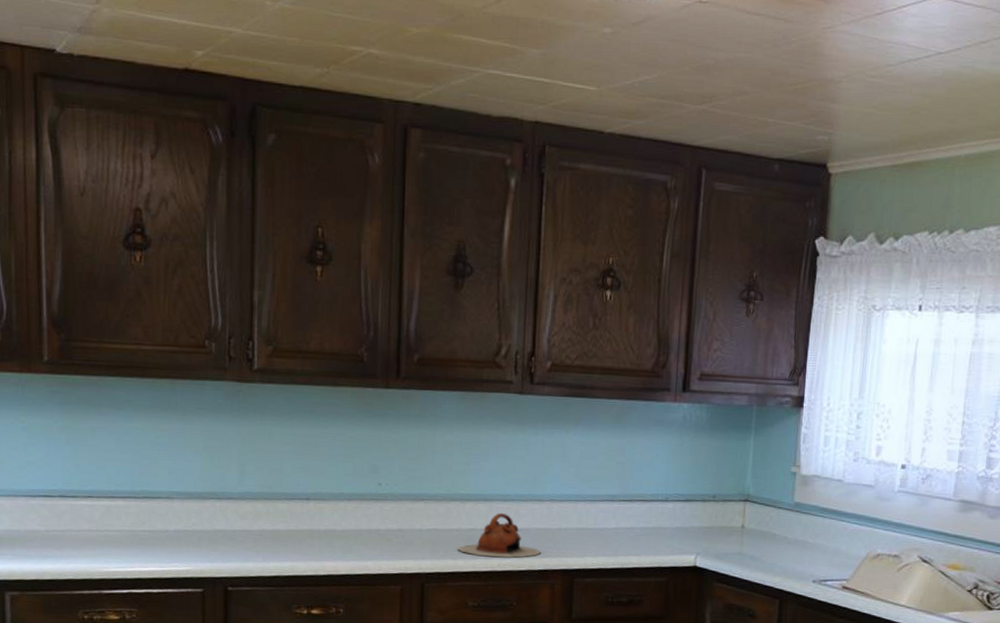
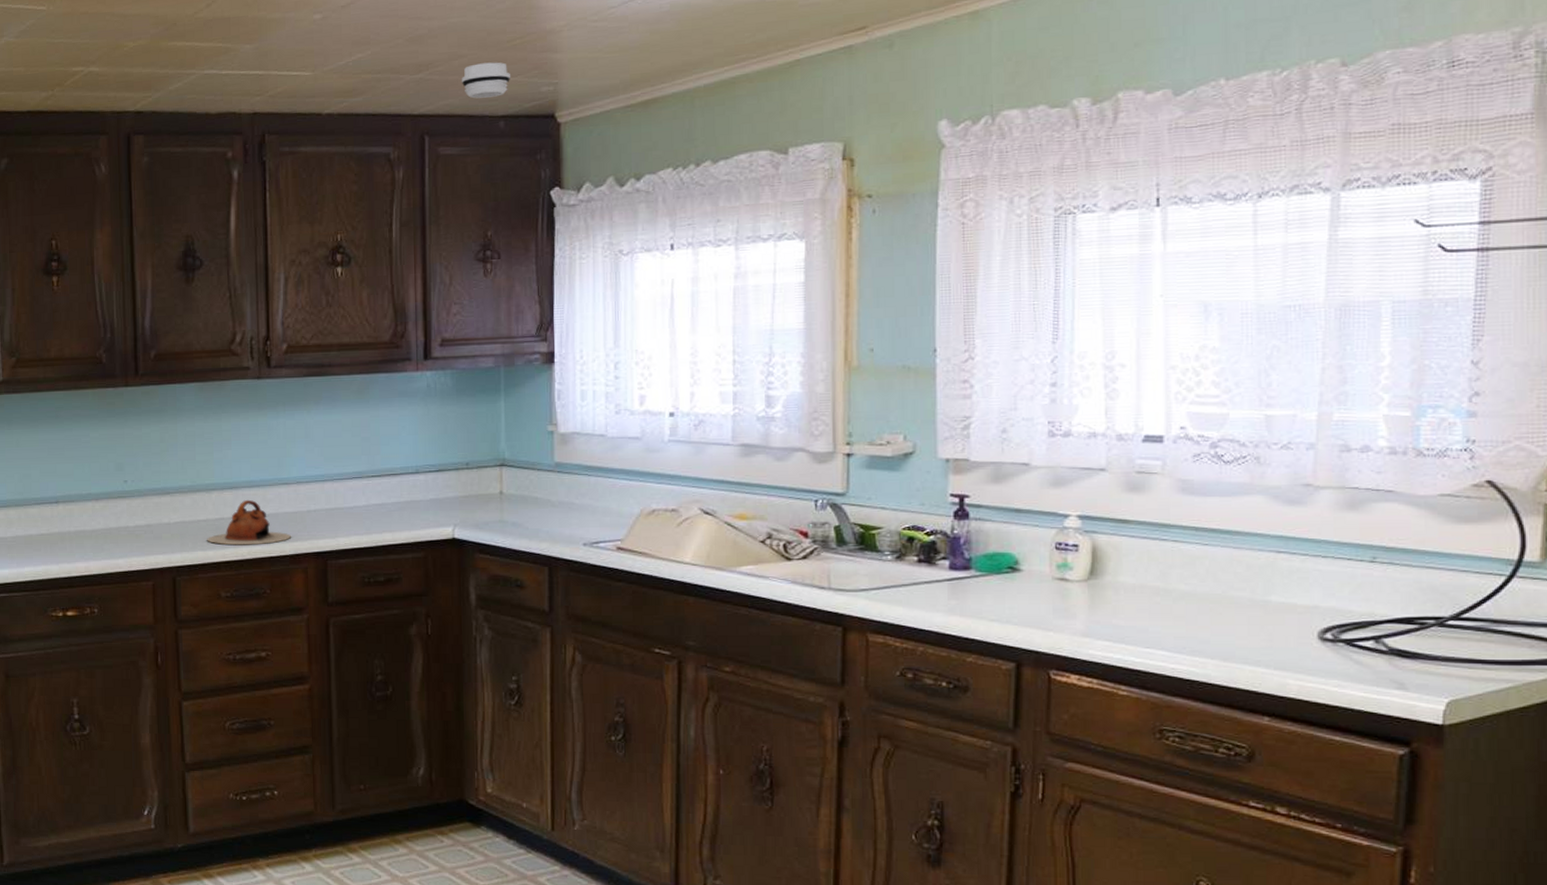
smoke detector: none [742,103,790,139] -> present [461,62,511,99]

